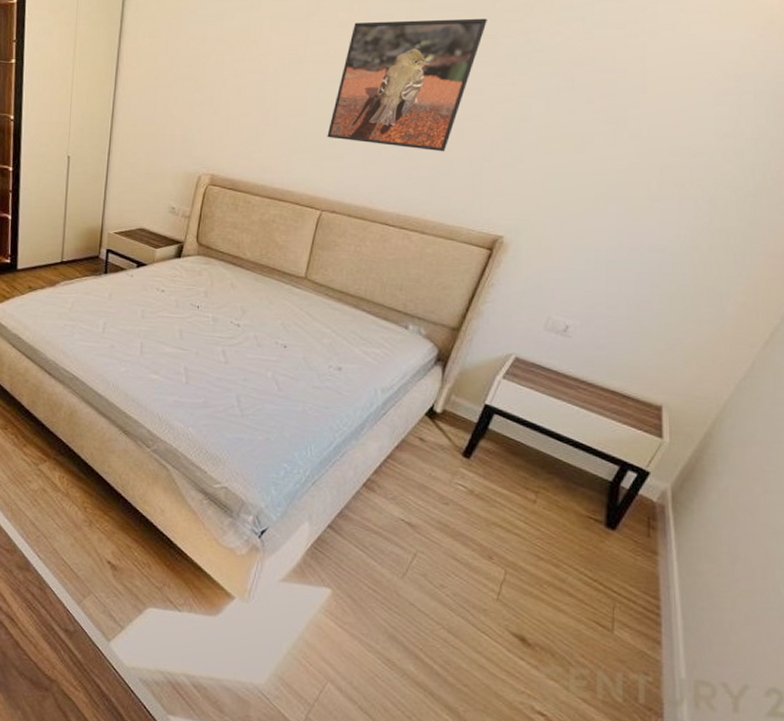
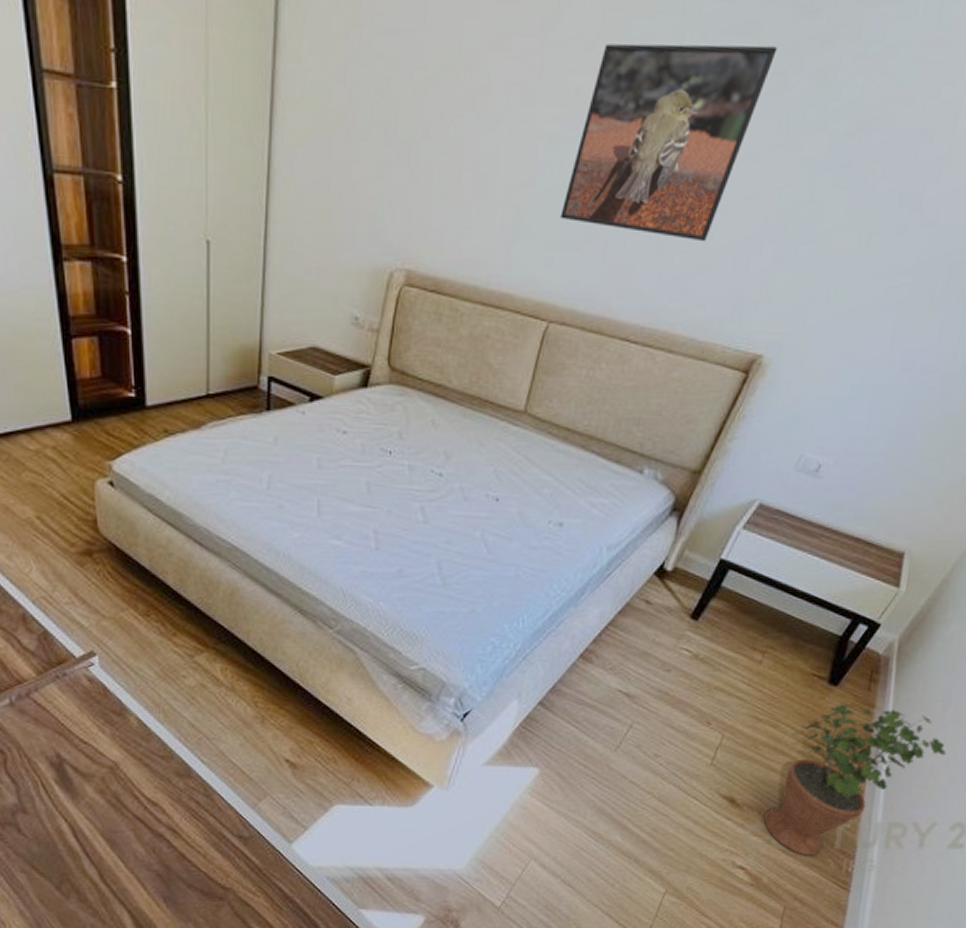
potted plant: none [558,548,744,709] -> present [763,704,947,856]

